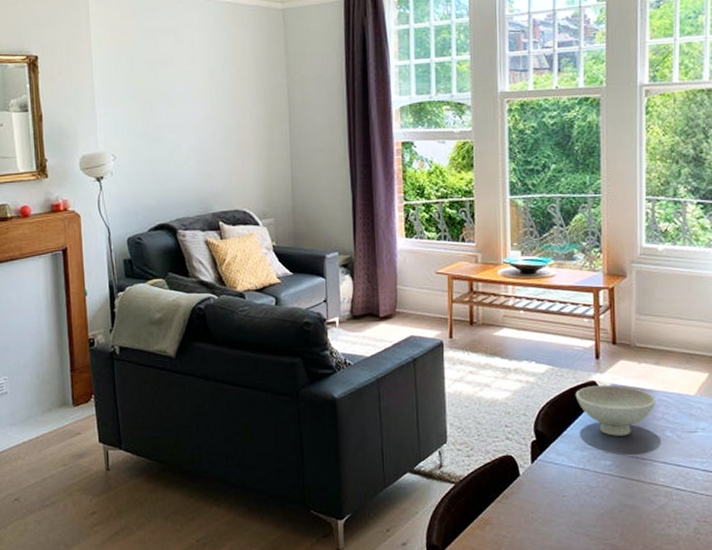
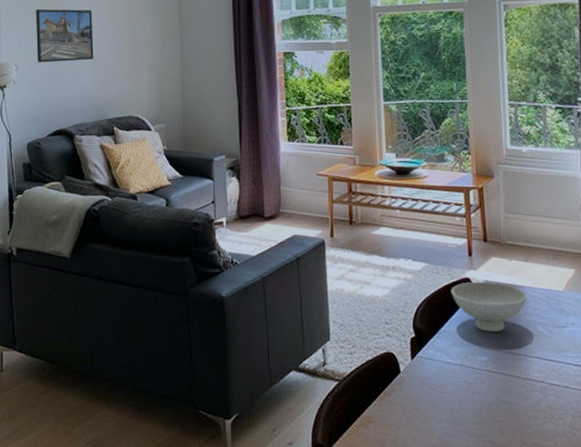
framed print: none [132,93,197,153] -> present [35,8,94,63]

